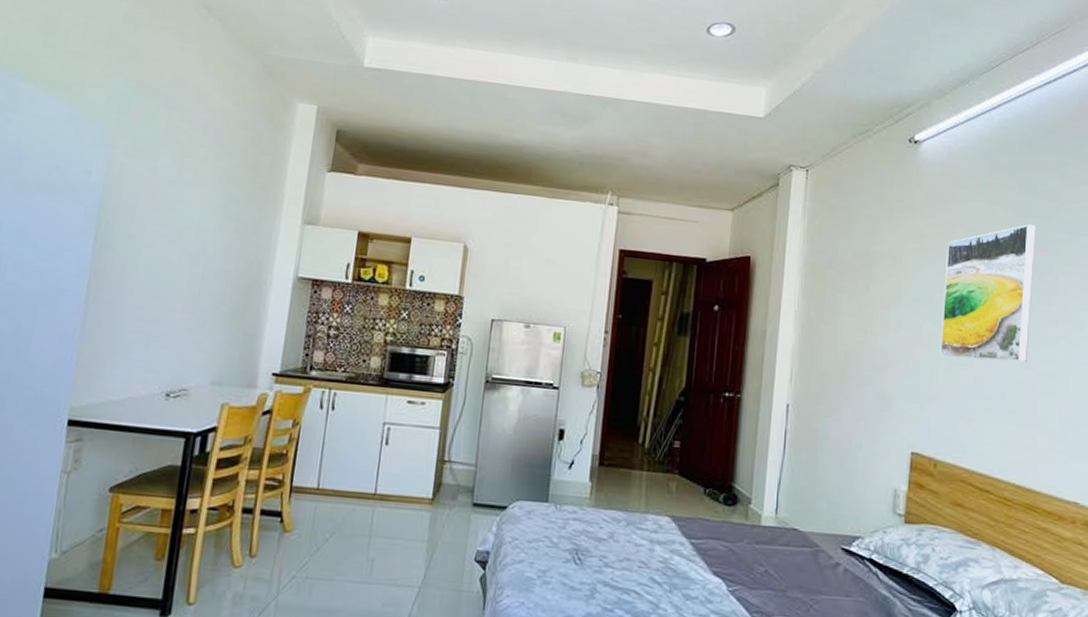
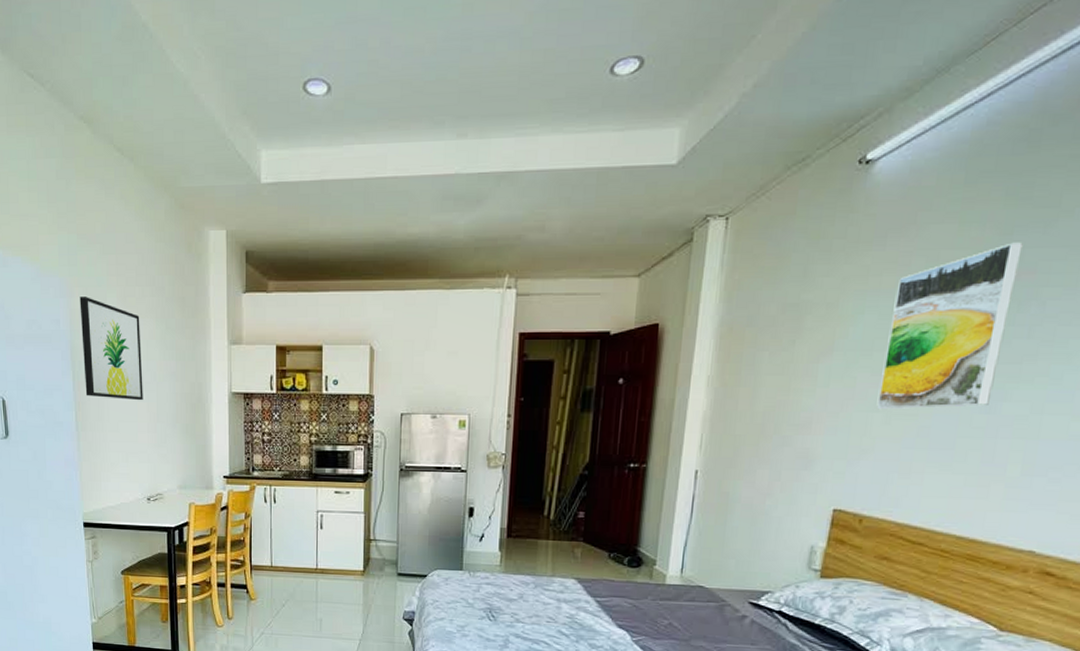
wall art: none [107,149,198,275] -> present [79,297,143,401]

